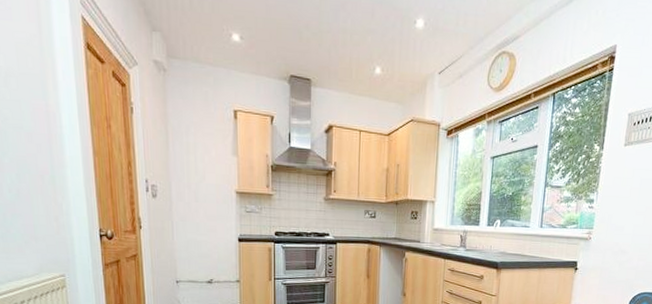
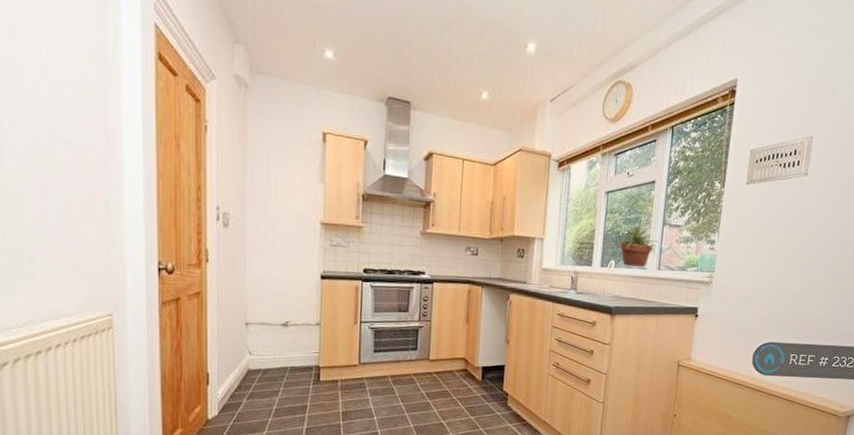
potted plant: none [503,188,541,226] -> present [617,226,658,268]

